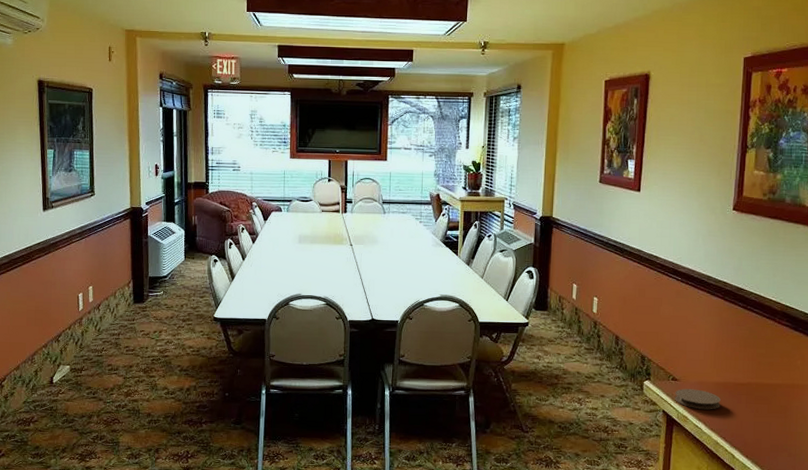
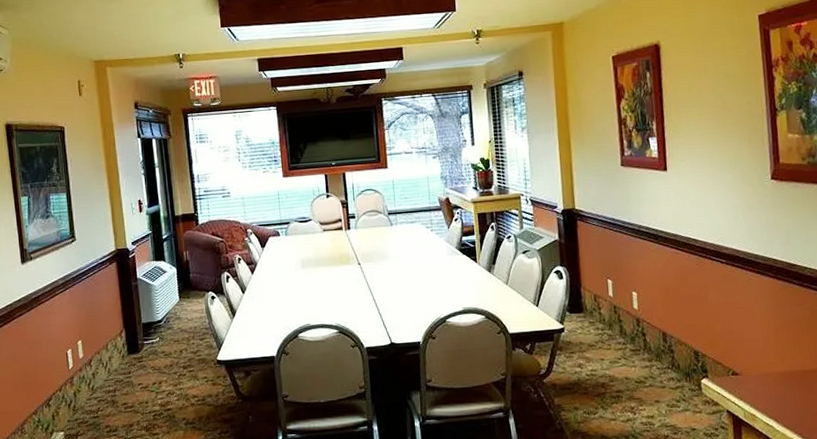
coaster: present [675,389,721,410] -> none [738,382,791,405]

